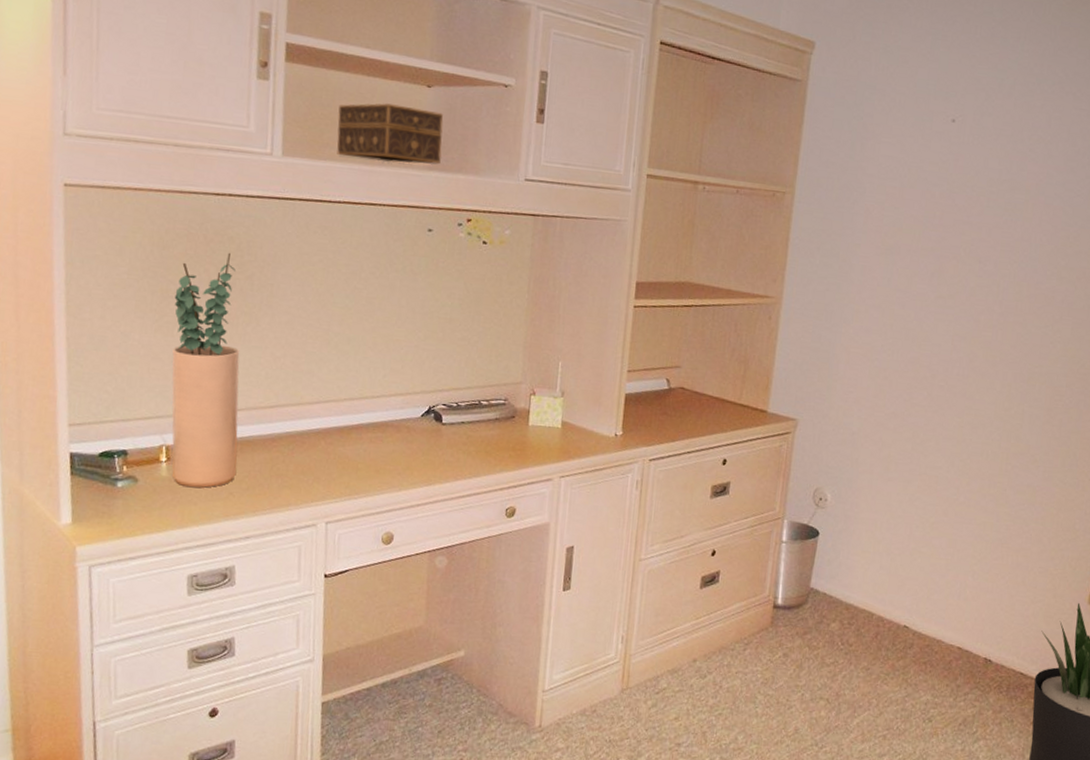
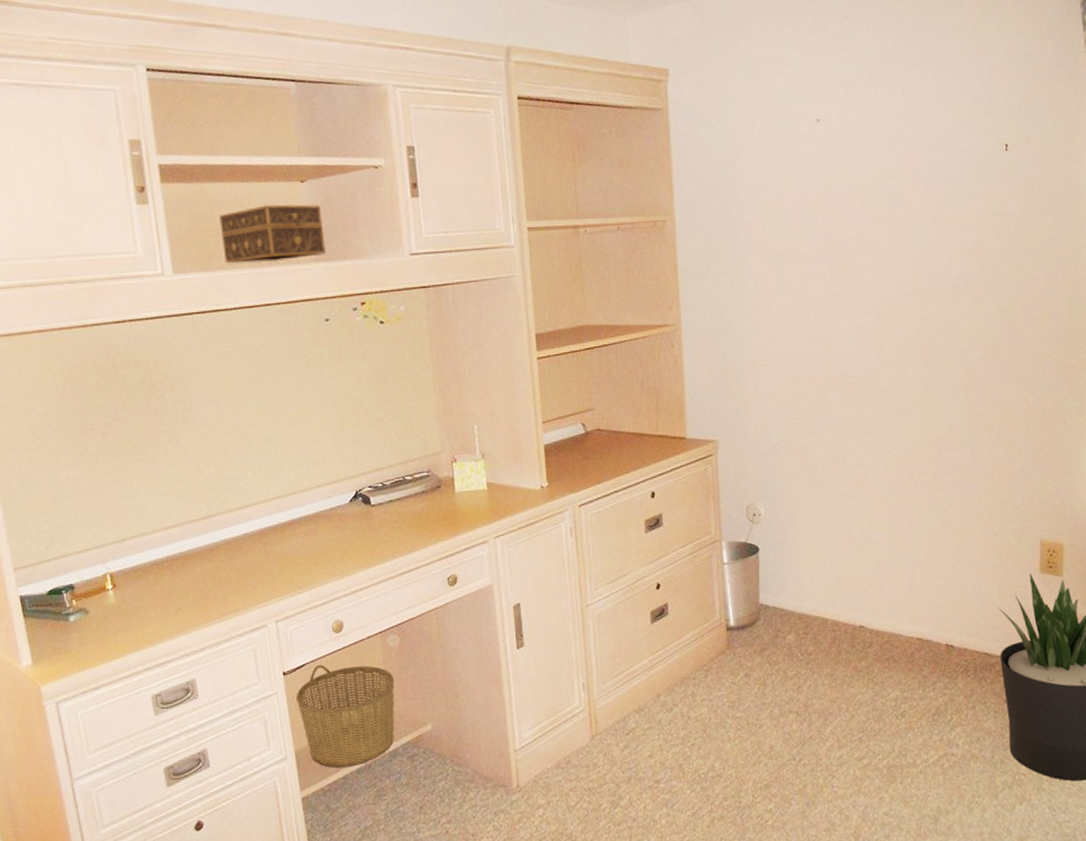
vase: present [171,252,240,488] -> none [93,376,182,610]
basket: none [333,572,436,679] -> present [295,664,395,768]

